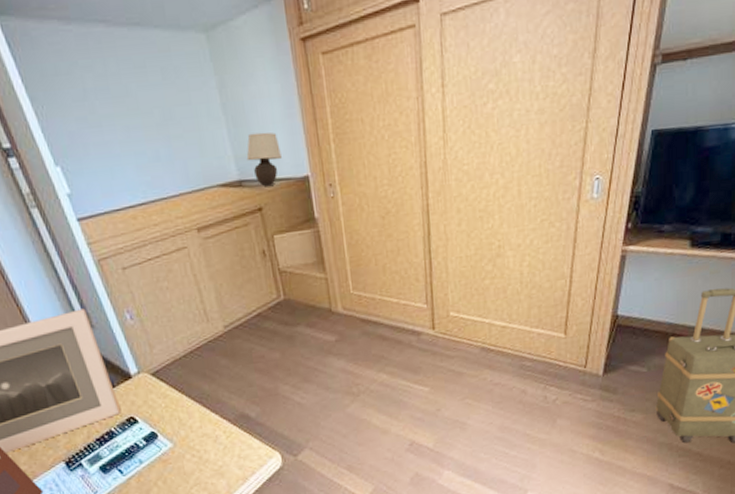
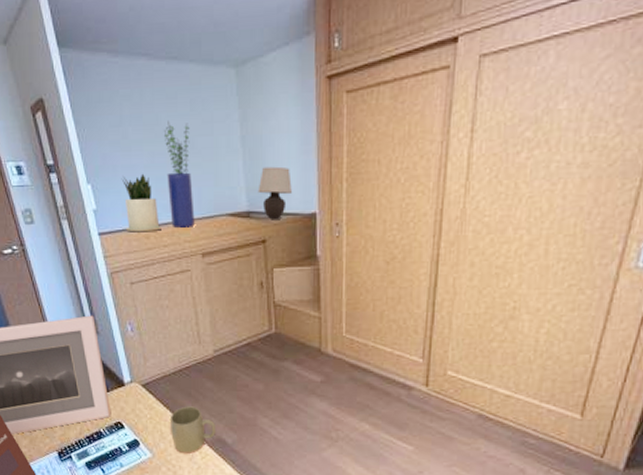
planter: none [95,150,150,215] -> present [121,173,163,232]
vase: none [135,91,185,206] -> present [163,121,195,229]
mug: none [186,386,239,437] -> present [169,406,217,454]

